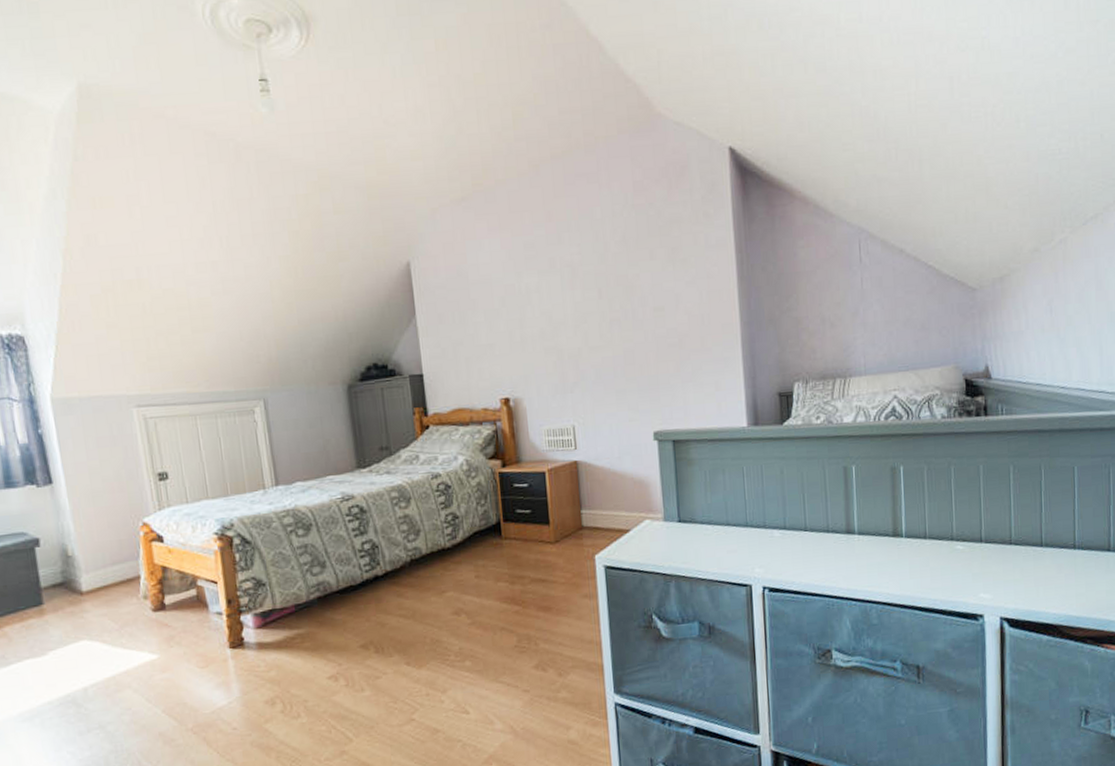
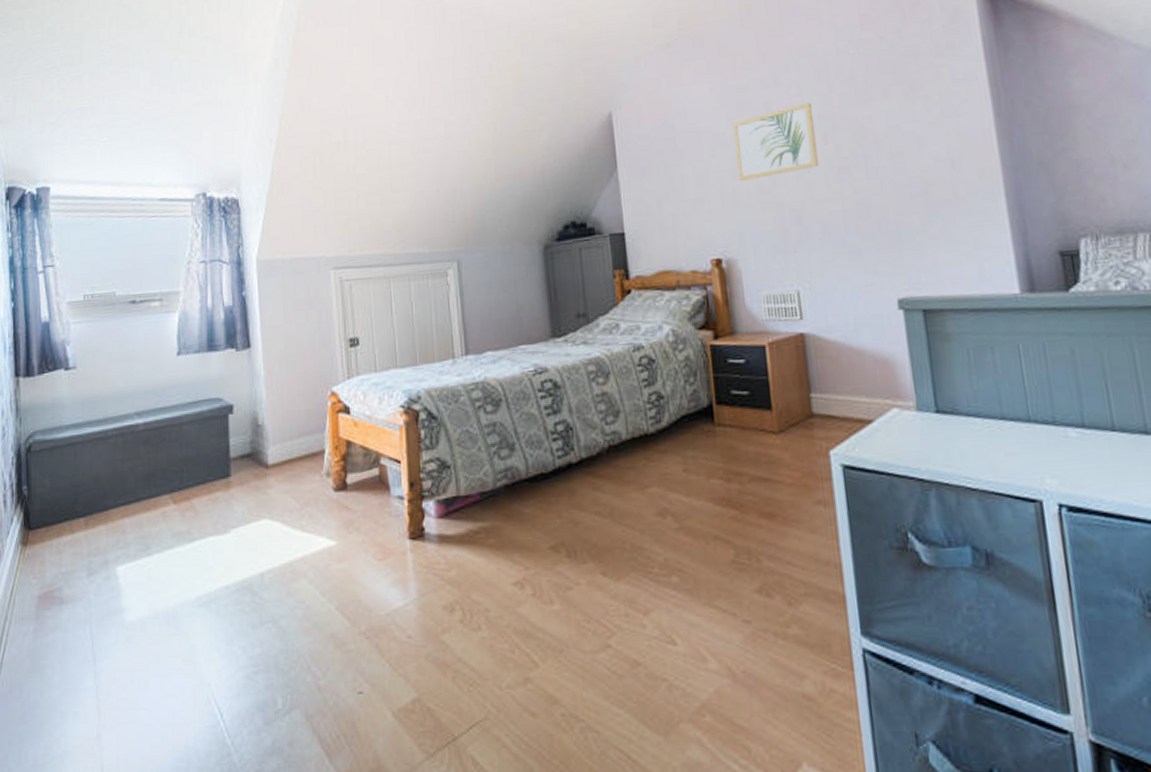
wall art: none [520,260,595,329] -> present [732,102,819,181]

